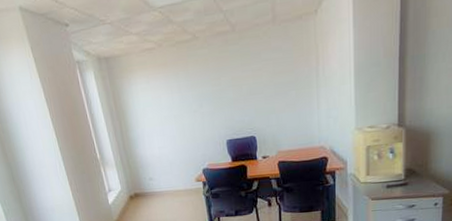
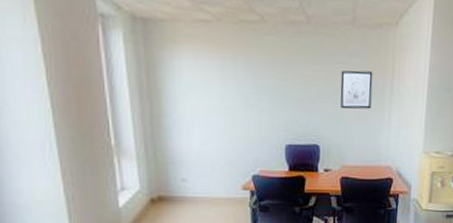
wall art: none [267,62,299,101] -> present [340,70,373,109]

